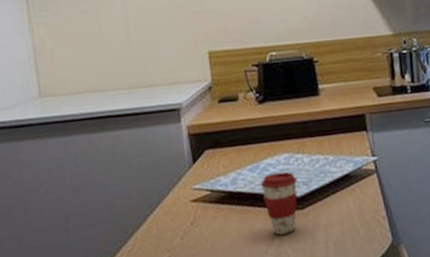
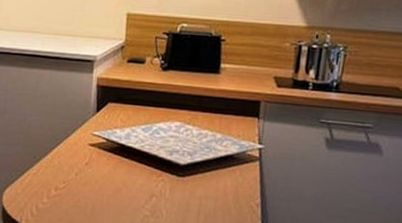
coffee cup: present [261,171,297,235] -> none [150,137,183,196]

